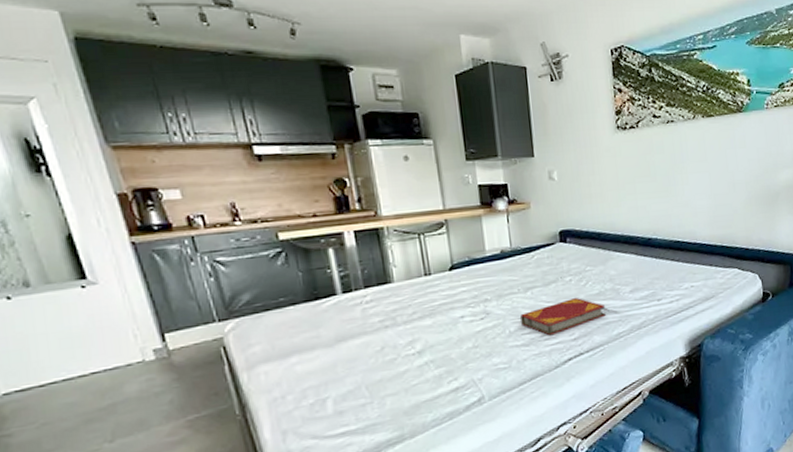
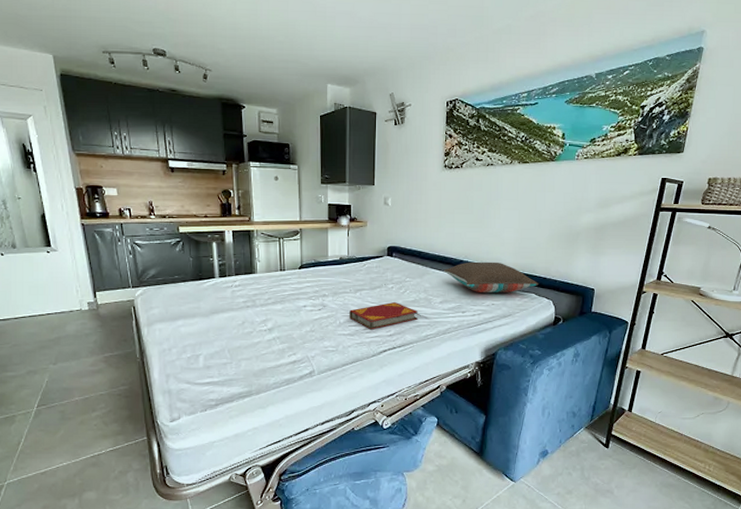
pillow: none [629,235,741,275] -> present [443,261,539,292]

